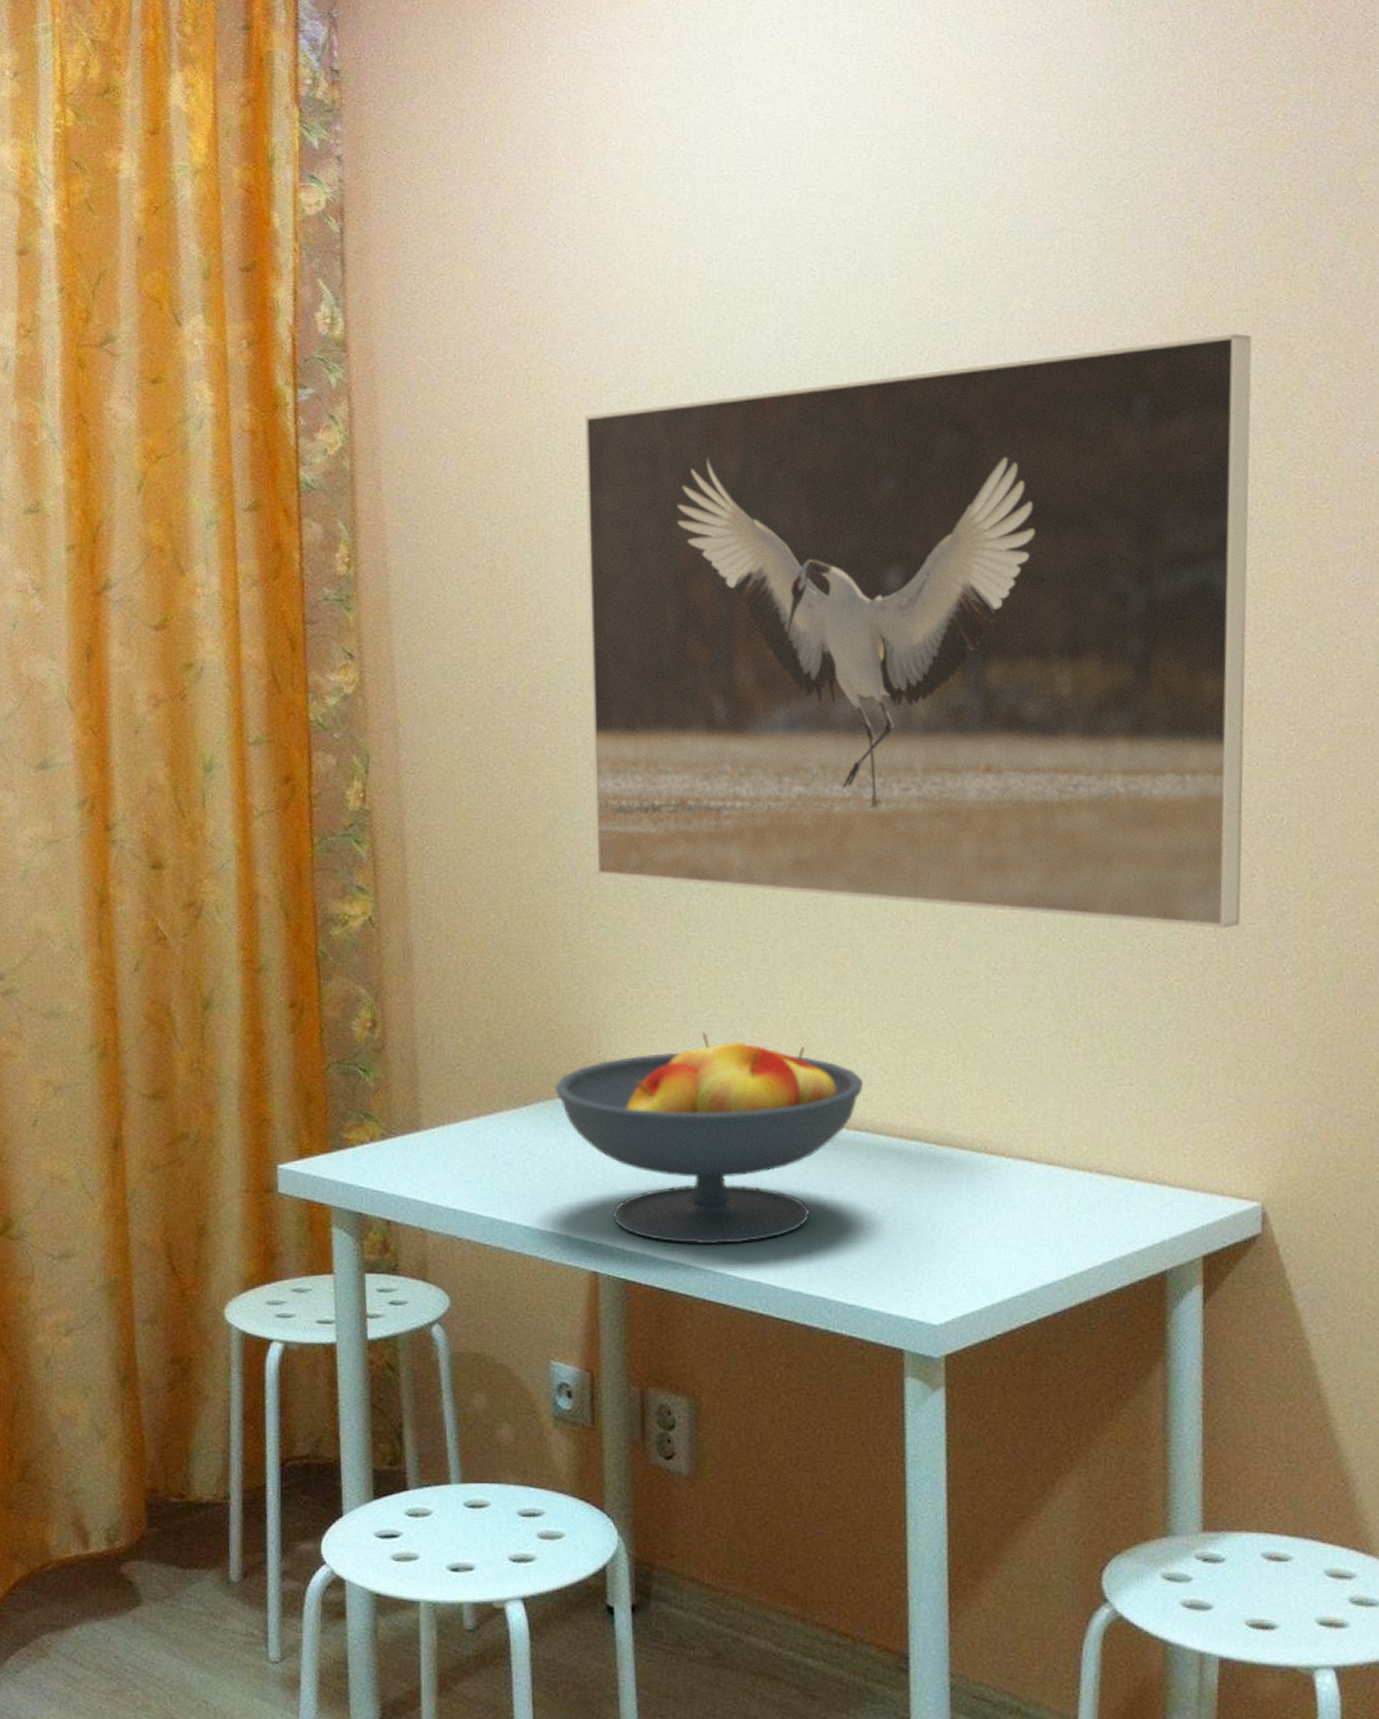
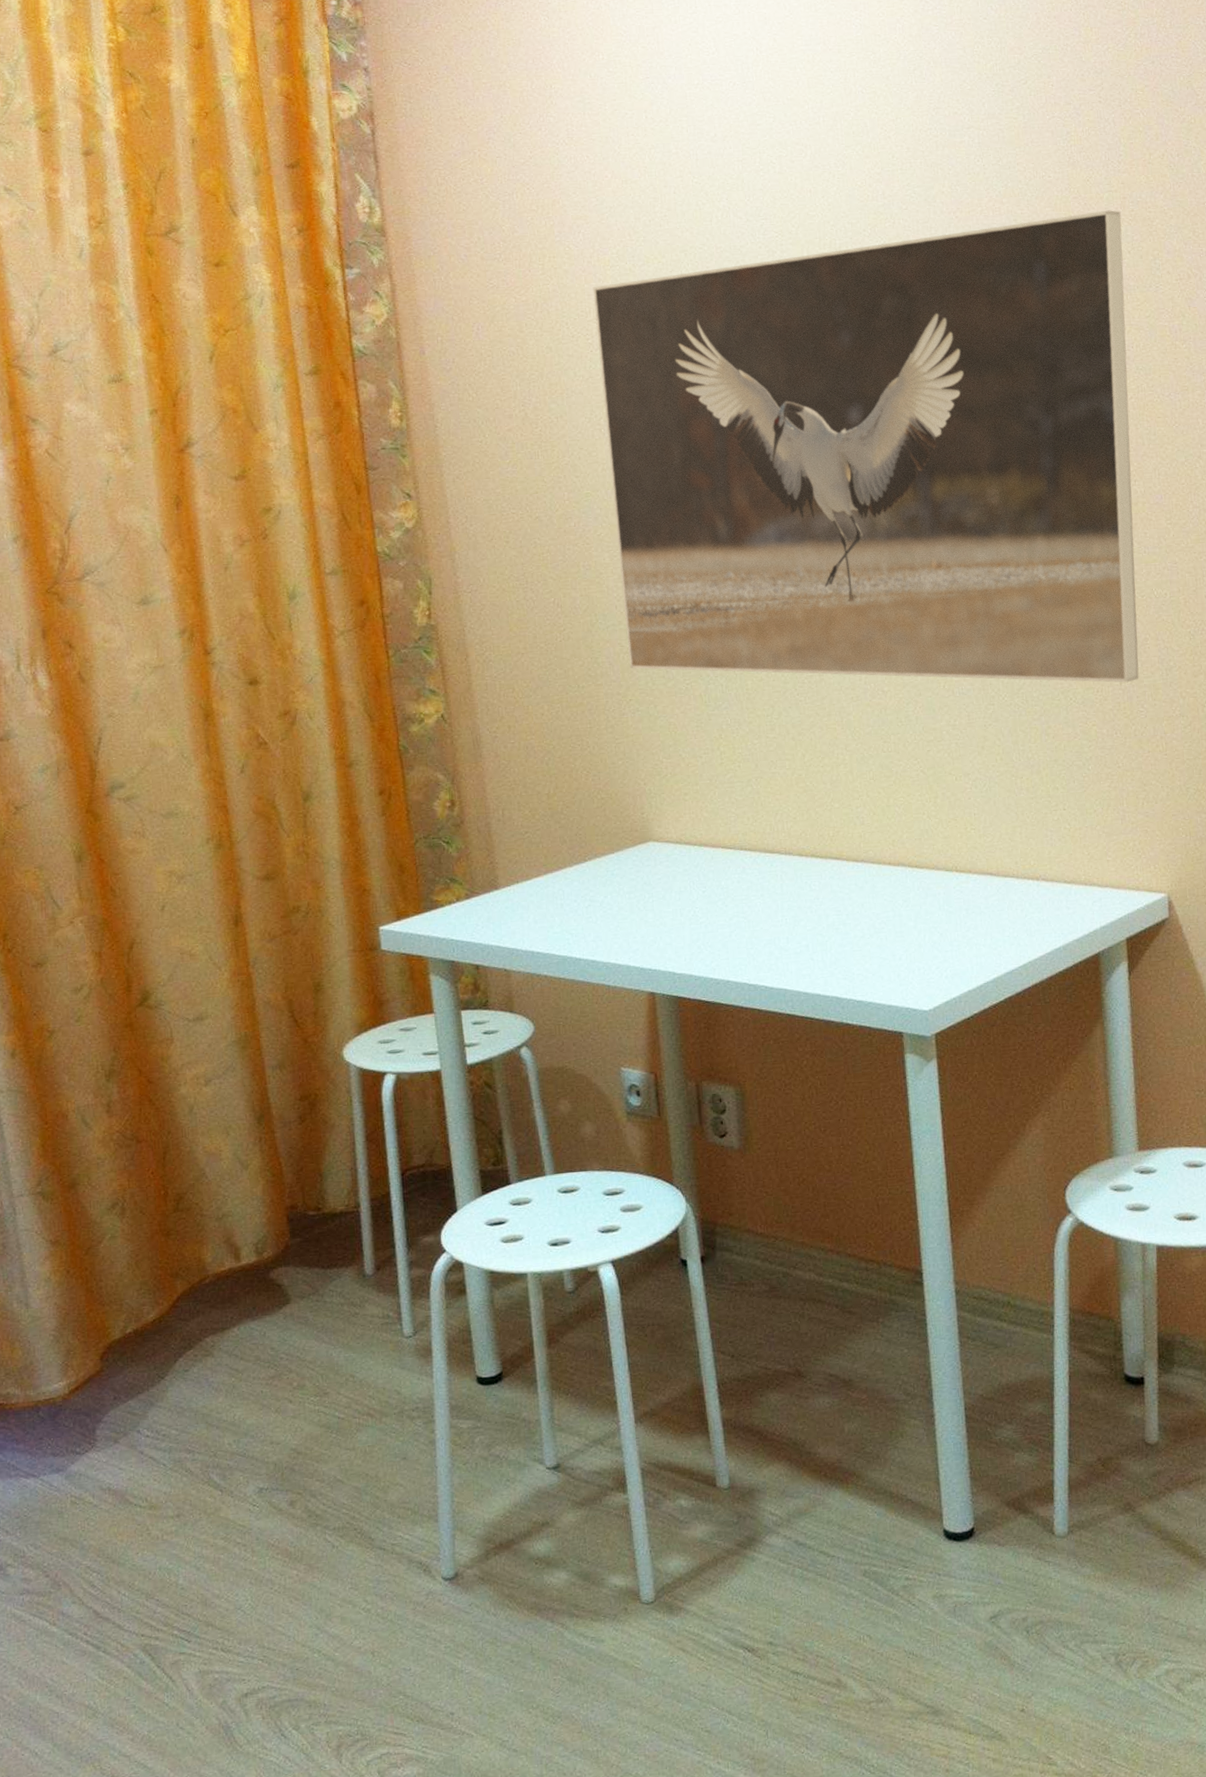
fruit bowl: present [555,1032,864,1245] -> none [608,791,858,964]

